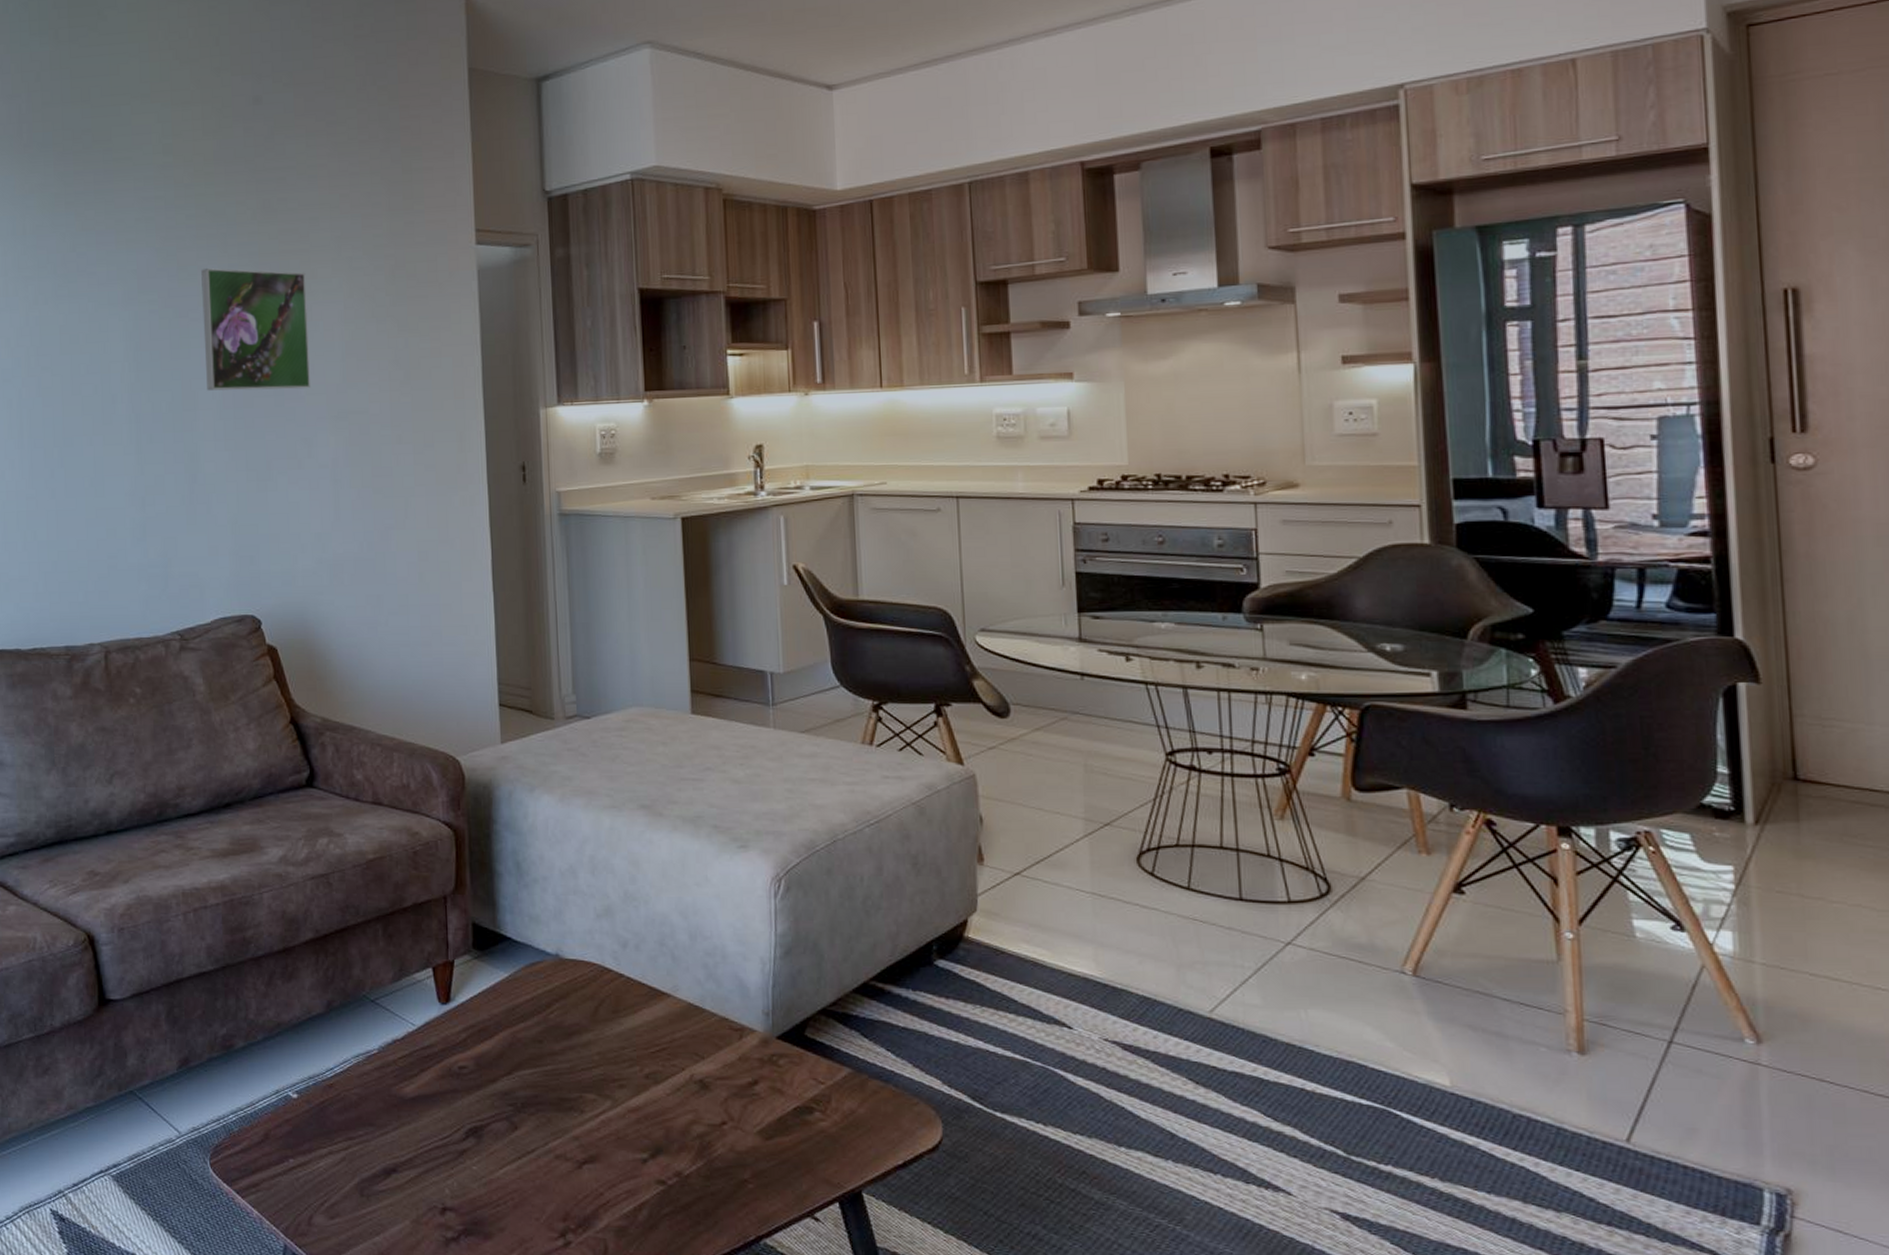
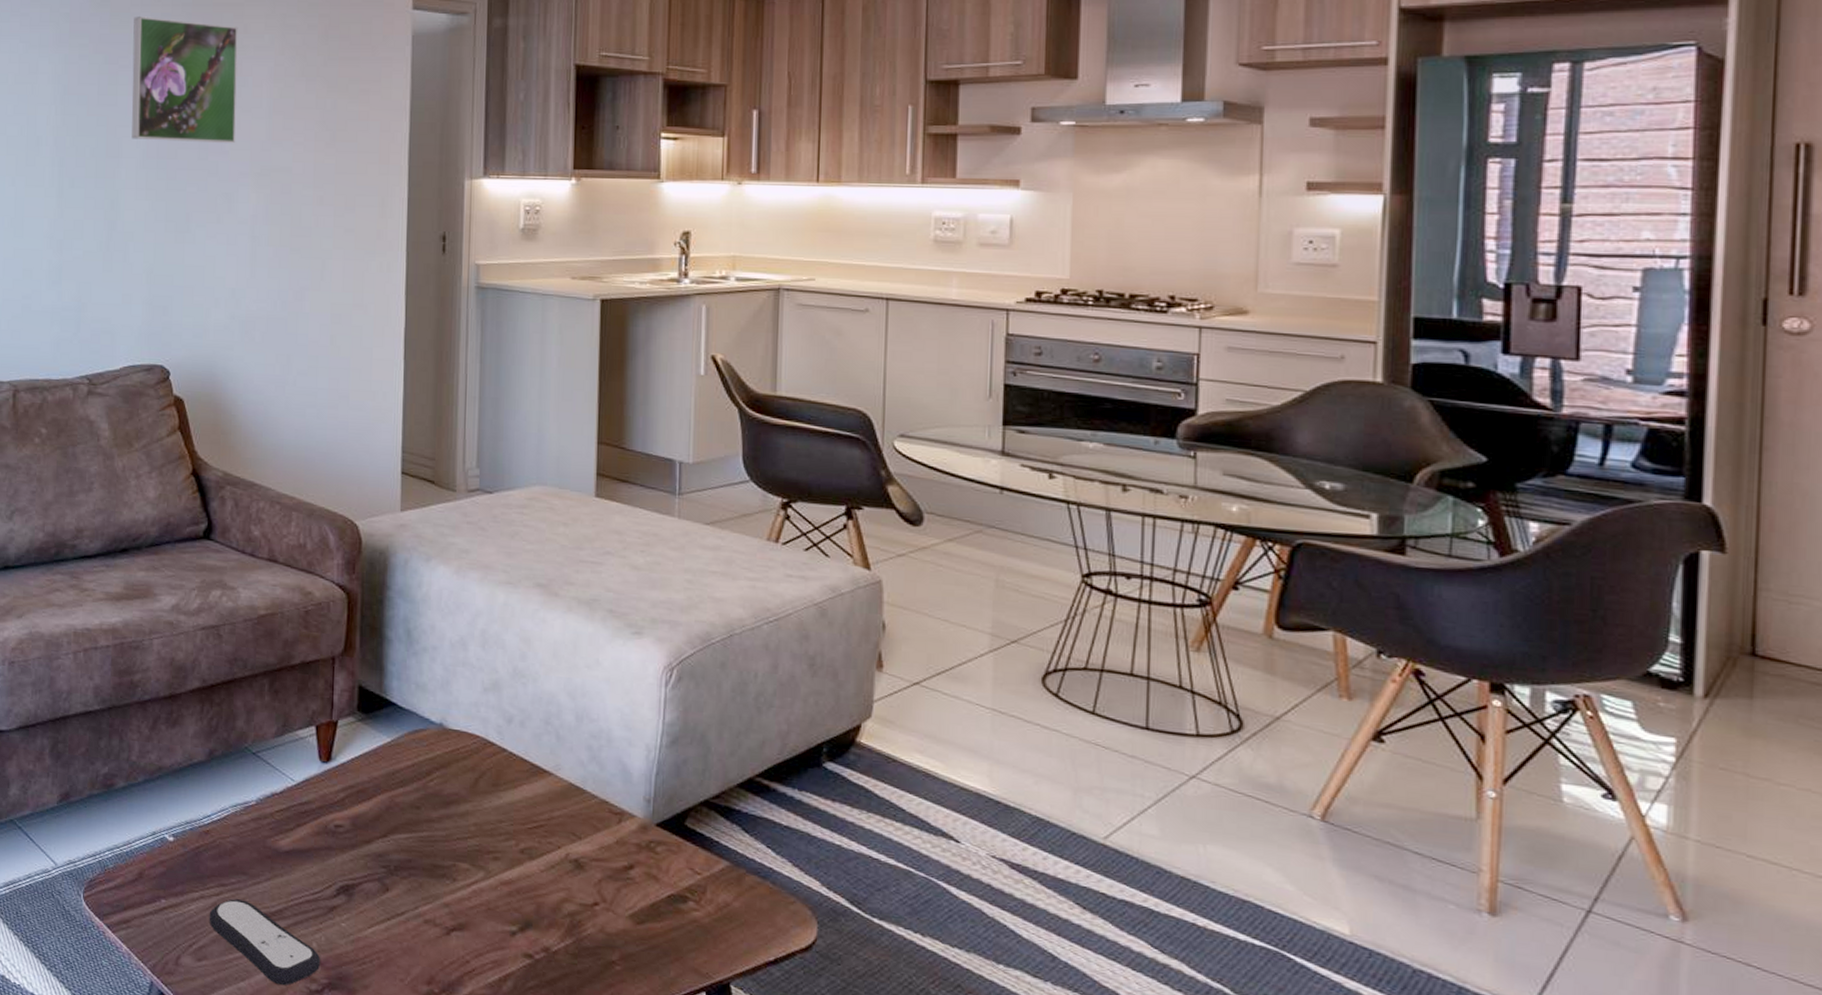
remote control: none [338,1152,455,1237] -> present [209,899,321,986]

